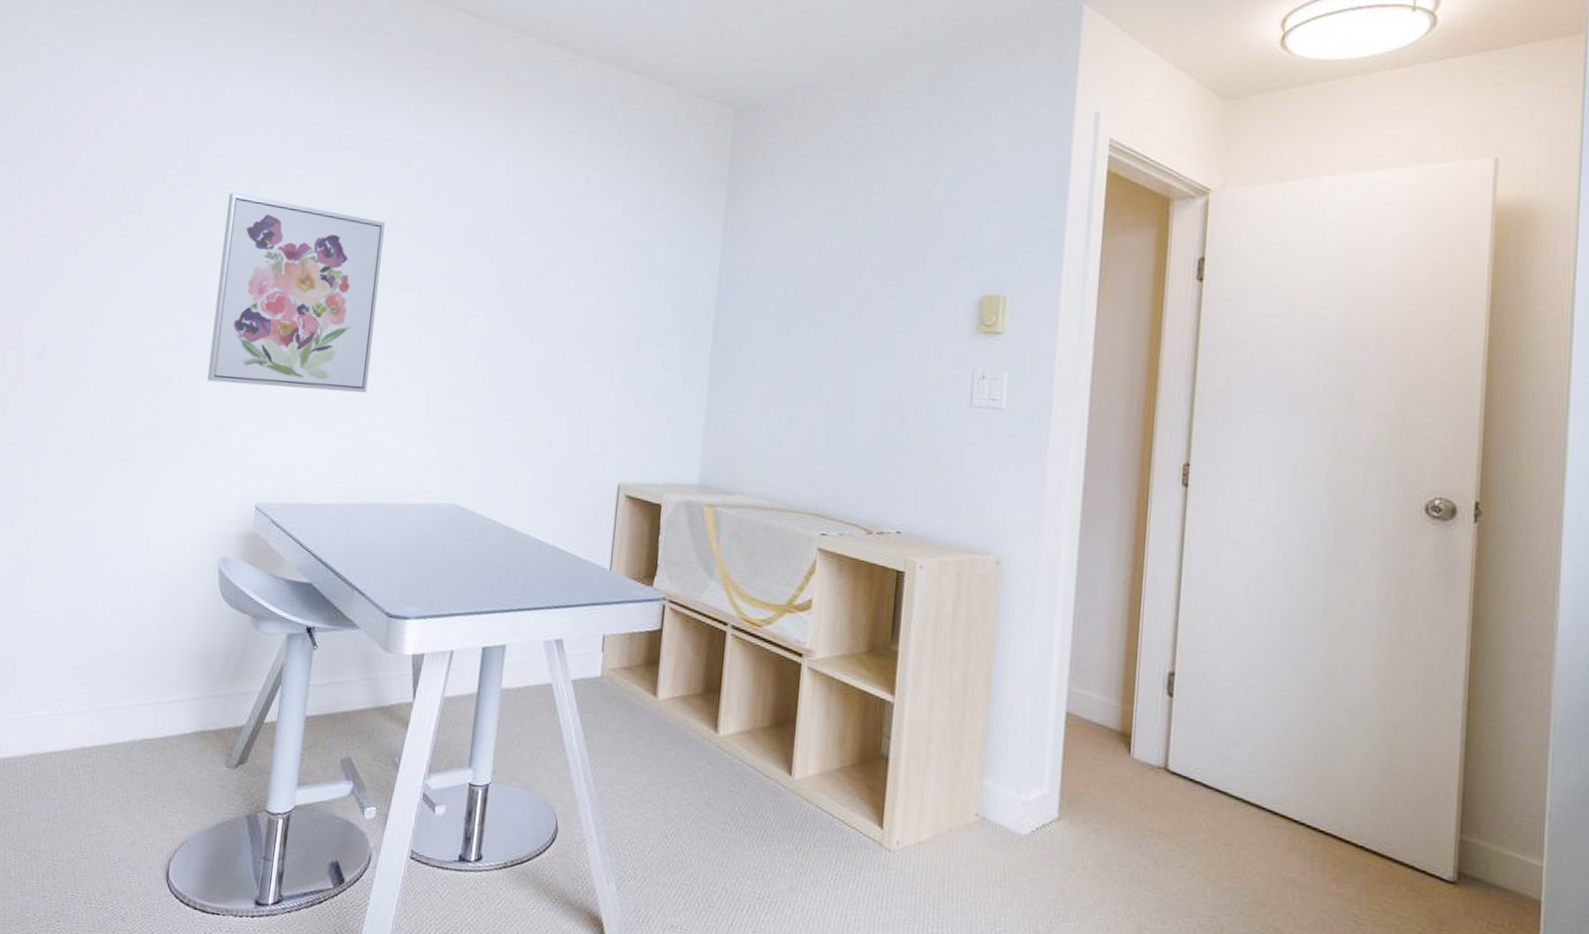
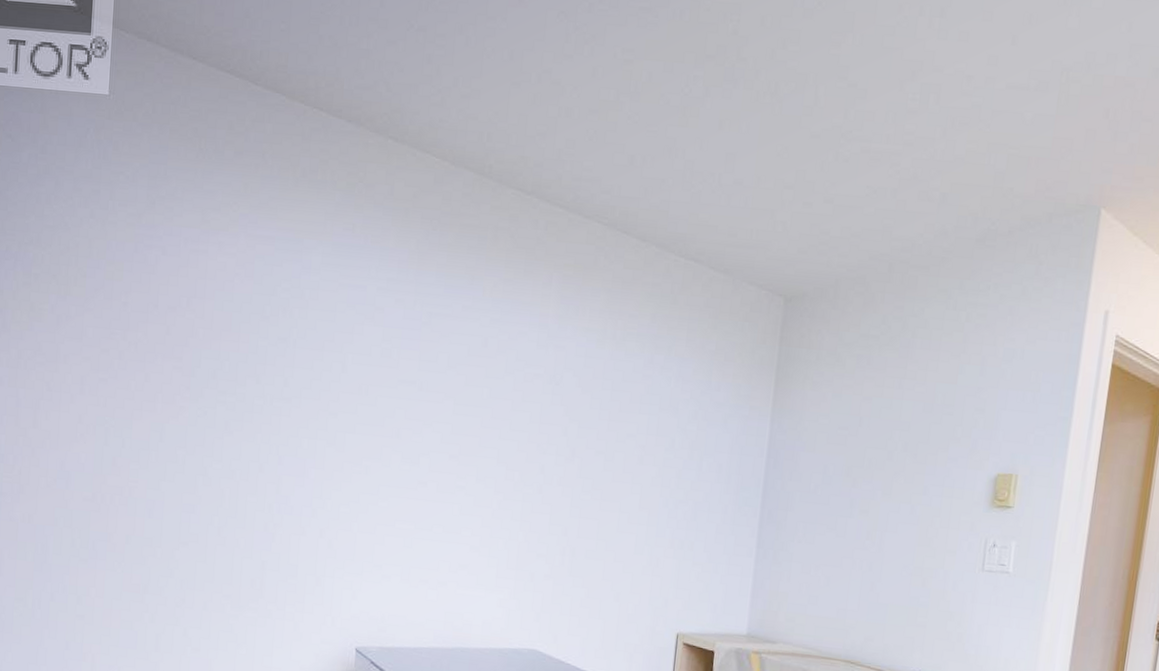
wall art: present [207,192,385,393] -> none [306,364,465,551]

